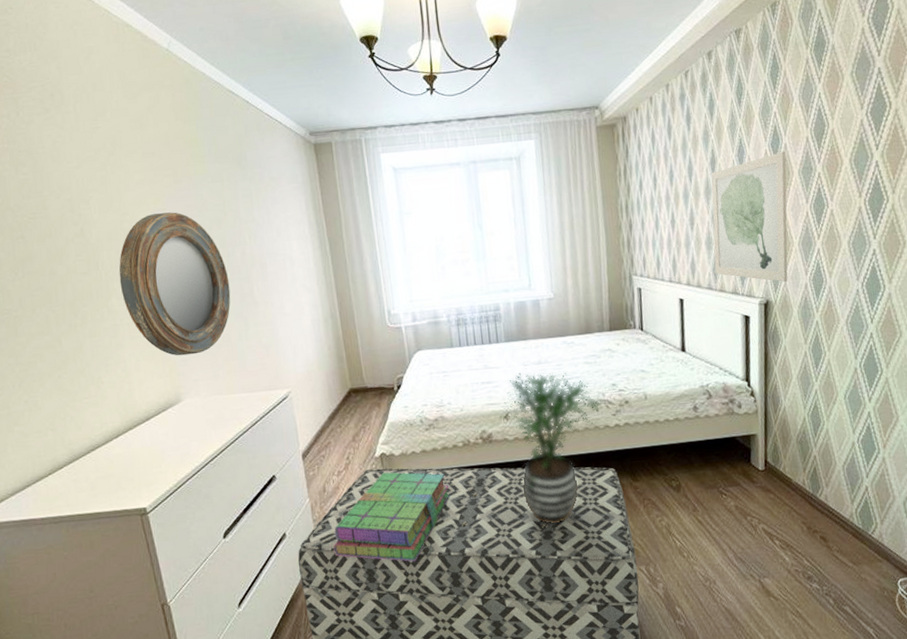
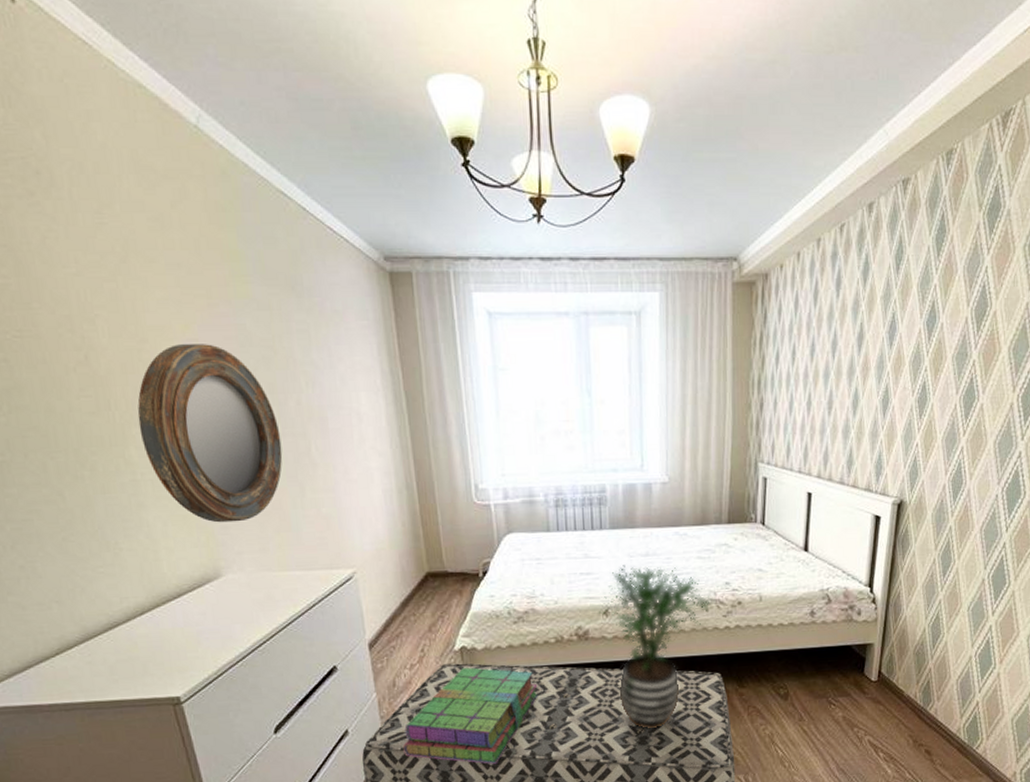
wall art: present [711,151,788,282] -> none [849,332,941,481]

